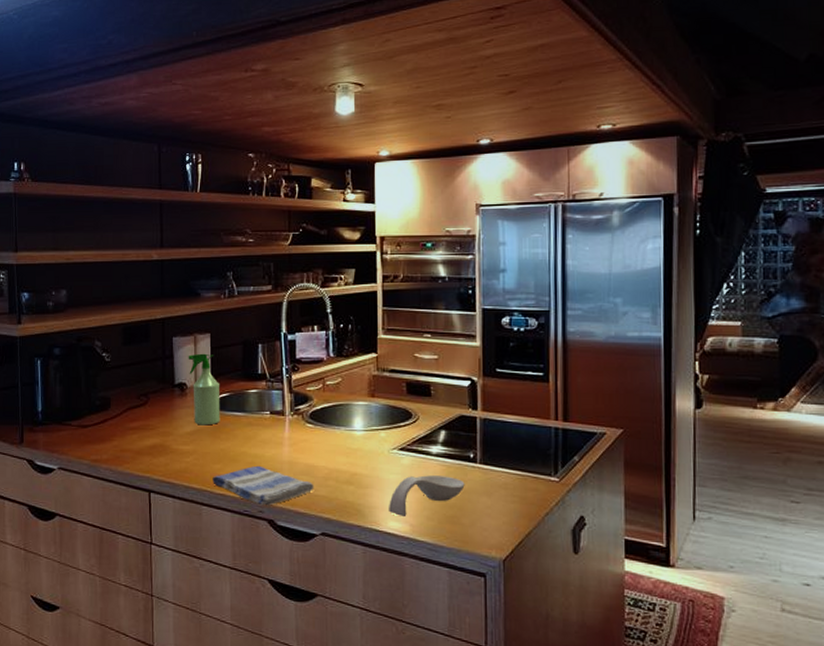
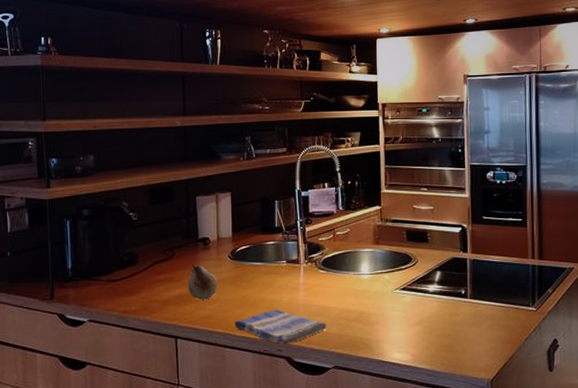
fruit: none [162,412,195,451] -> present [187,264,218,300]
spray bottle: present [188,353,220,426] -> none [210,210,241,276]
spoon rest: present [389,475,465,516] -> none [393,310,458,348]

